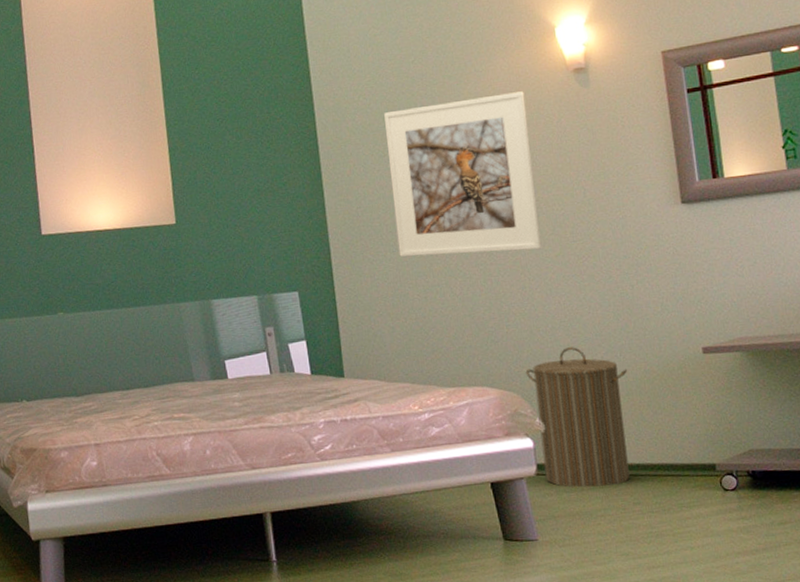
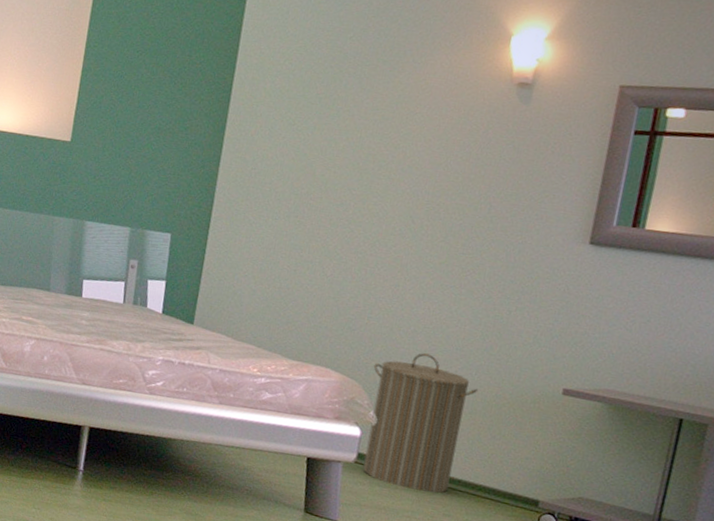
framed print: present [384,91,542,257] -> none [280,82,458,253]

